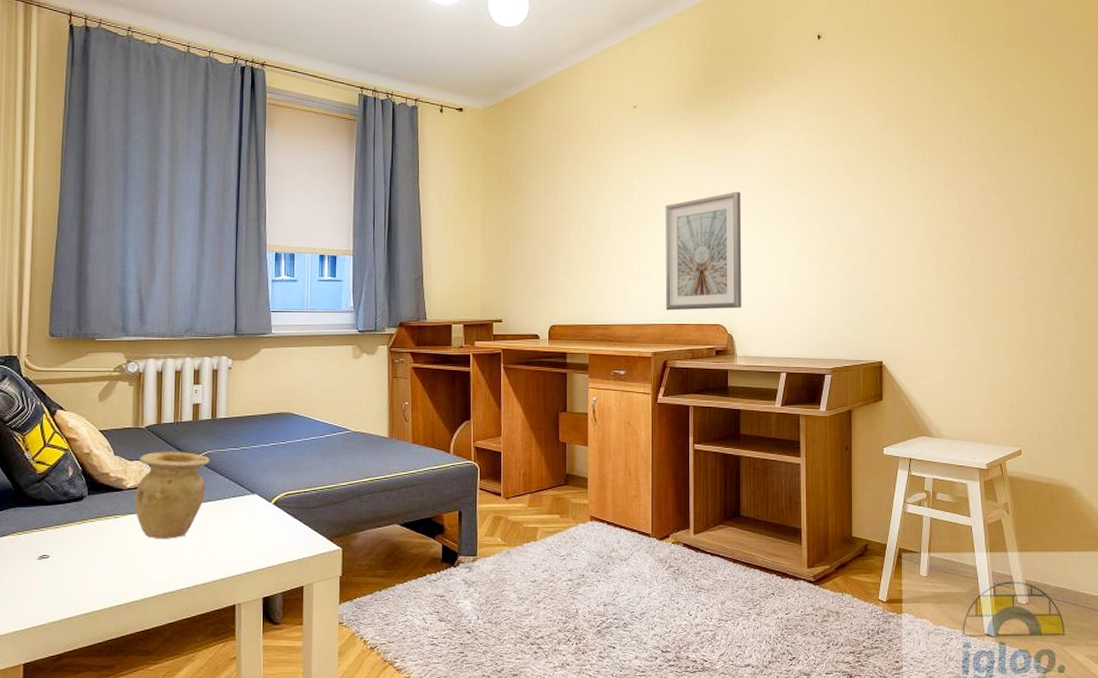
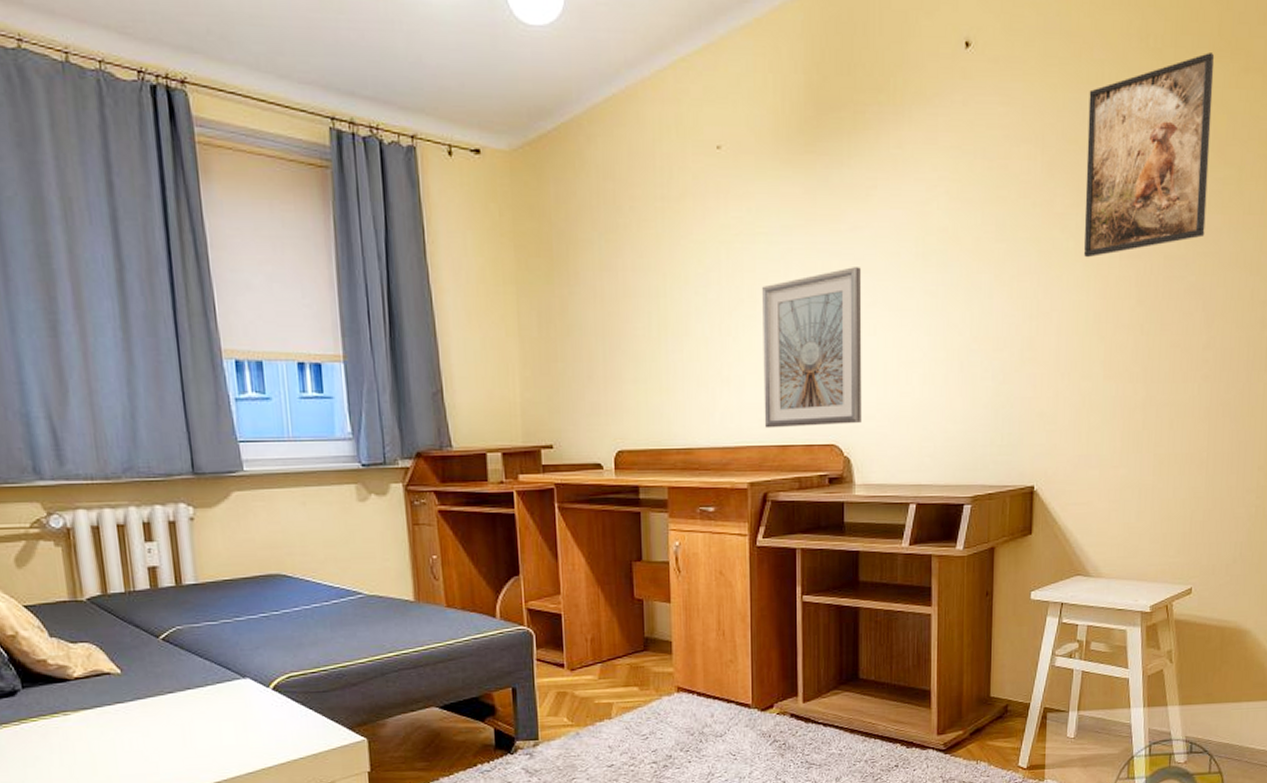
vase: present [134,451,210,539] -> none [85,628,182,739]
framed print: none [913,41,1011,187] -> present [1084,53,1215,258]

